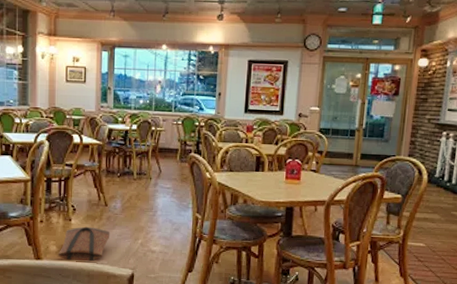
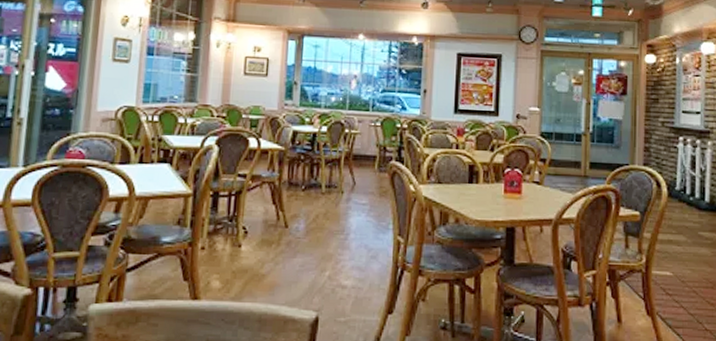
shopping bag: present [58,226,110,261] -> none [221,254,290,301]

